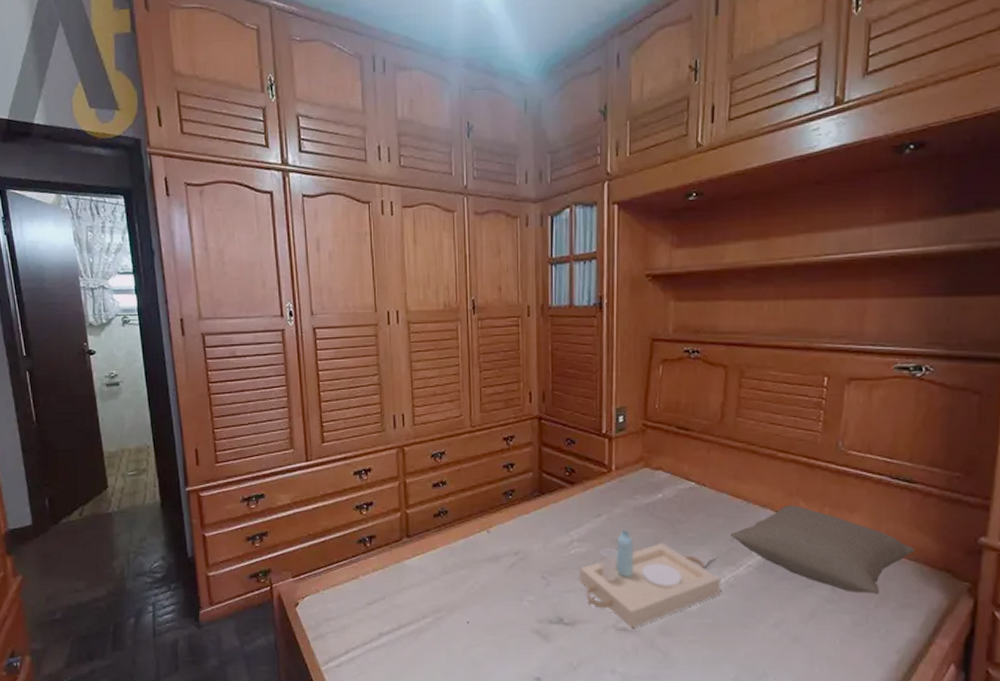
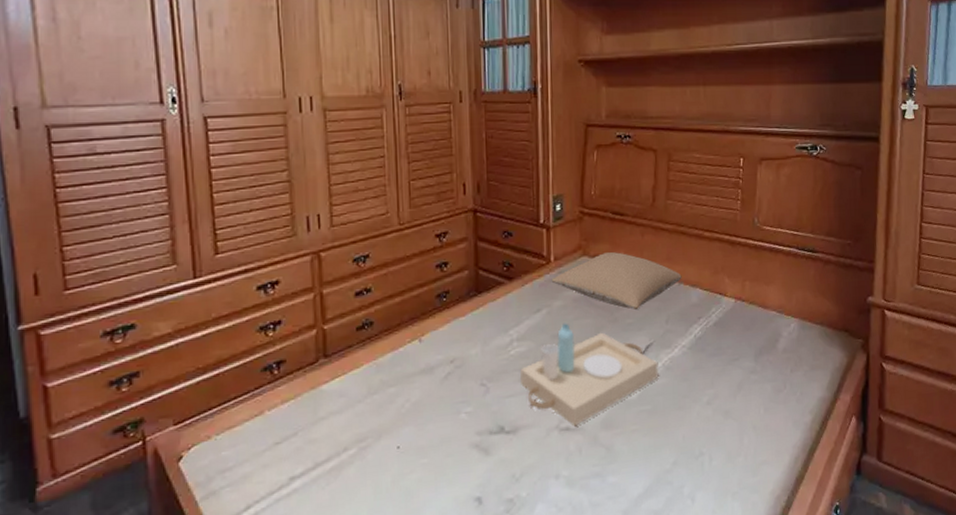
pillow: none [612,466,751,524] -> present [551,252,682,310]
pillow: present [731,505,915,595] -> none [665,282,820,361]

